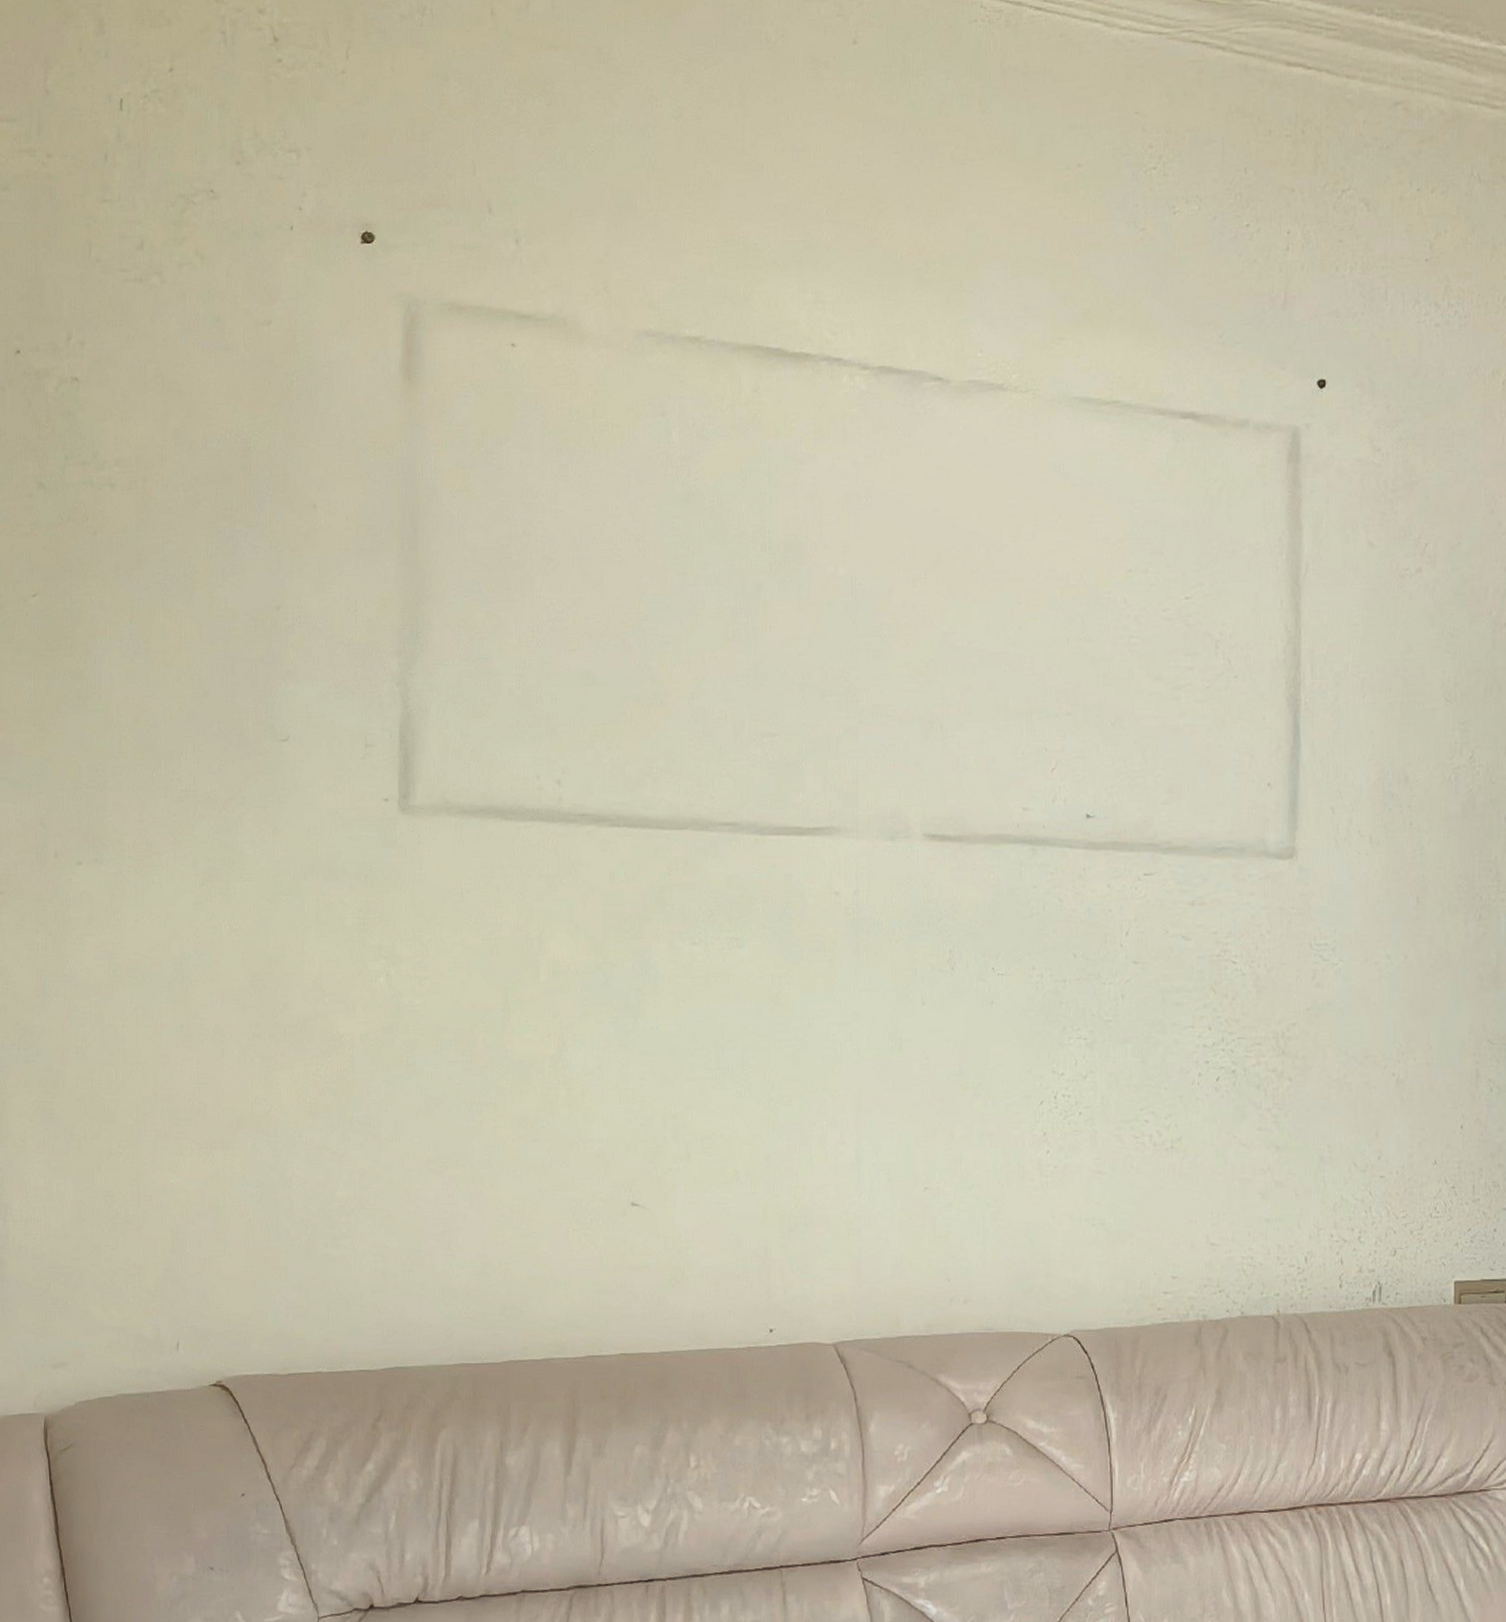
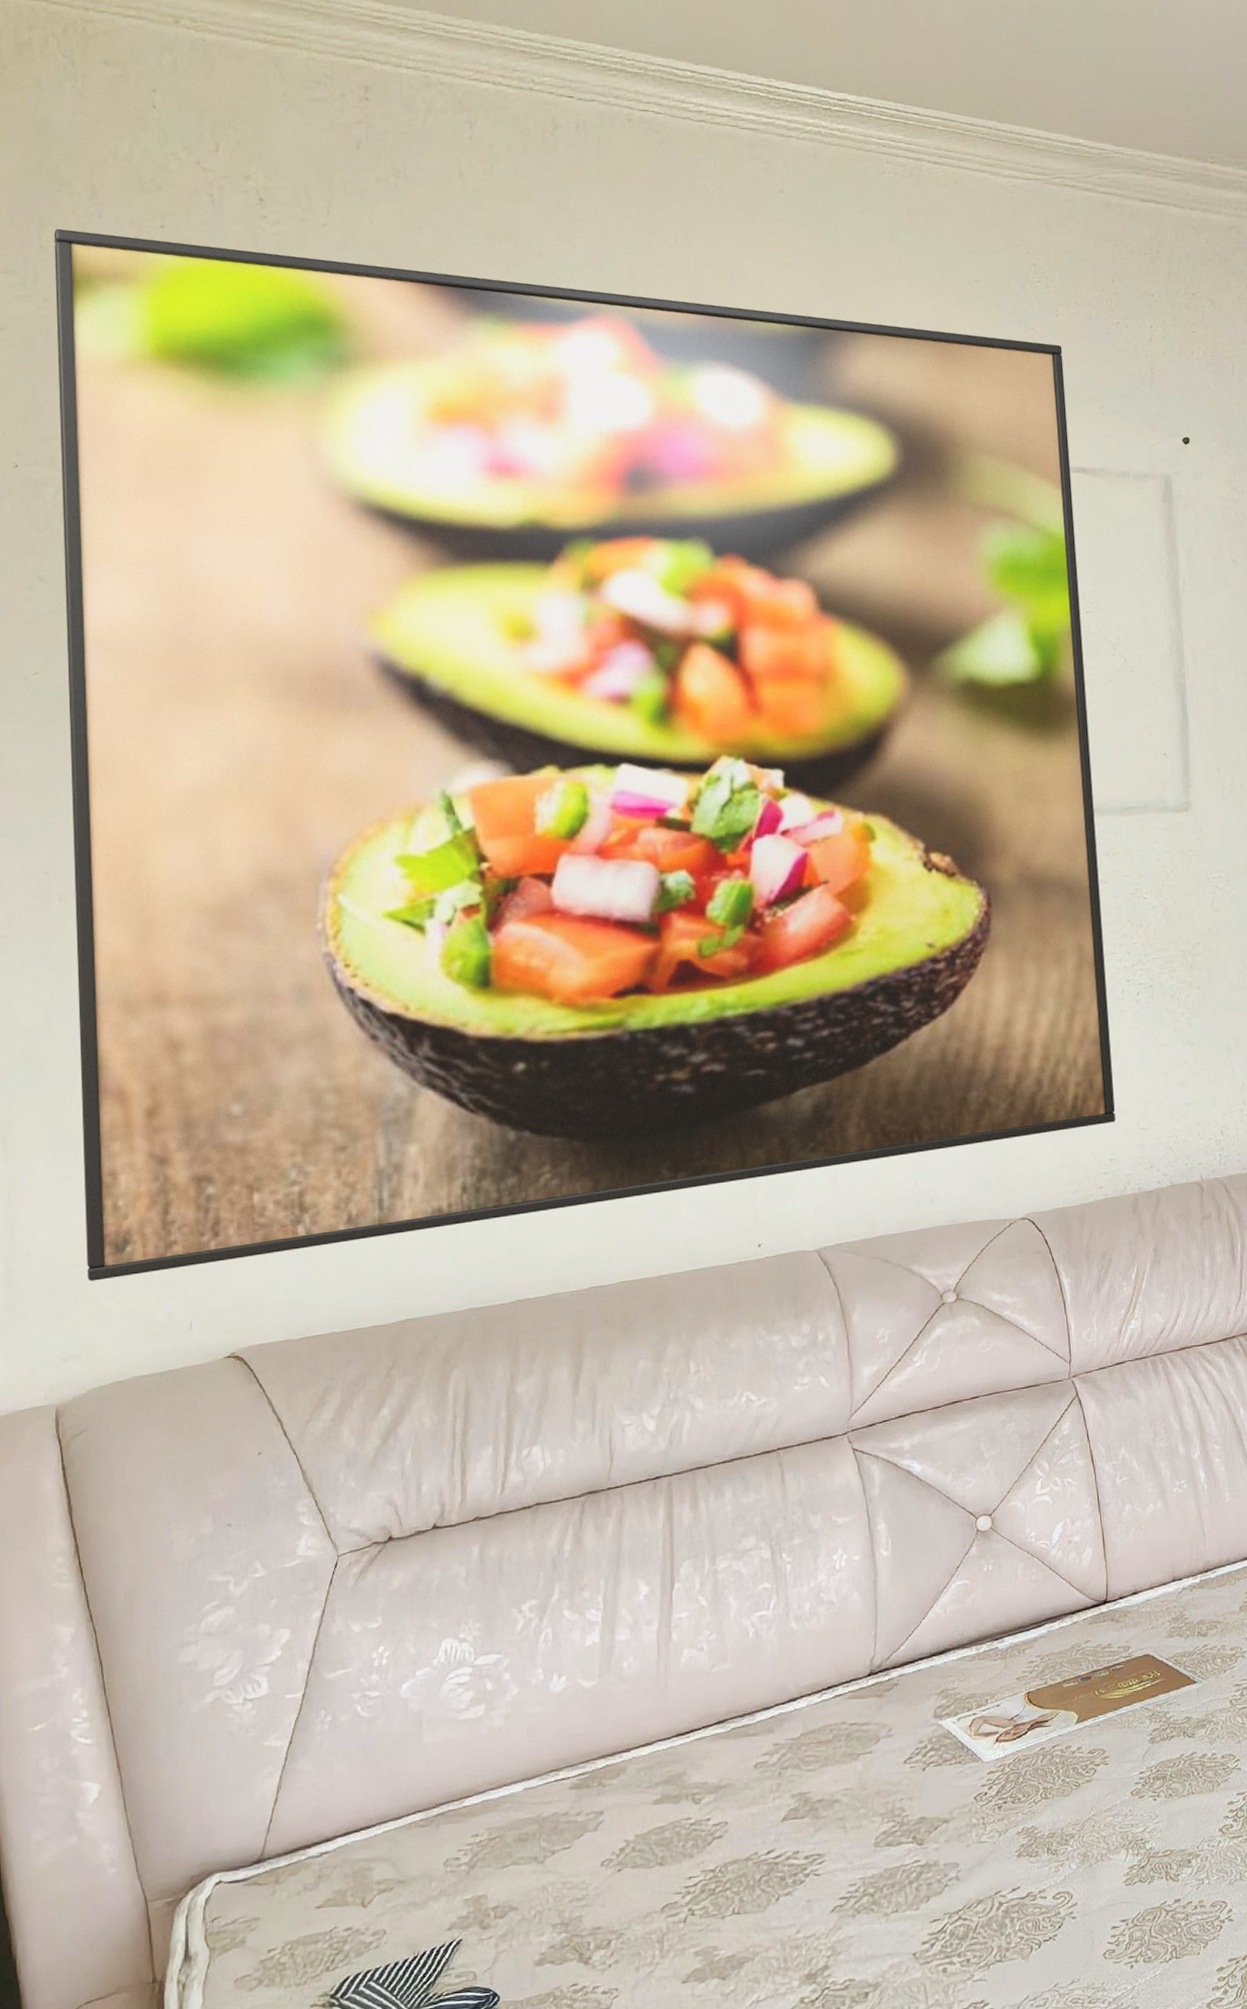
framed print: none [59,69,1181,1285] -> present [54,228,1116,1281]

